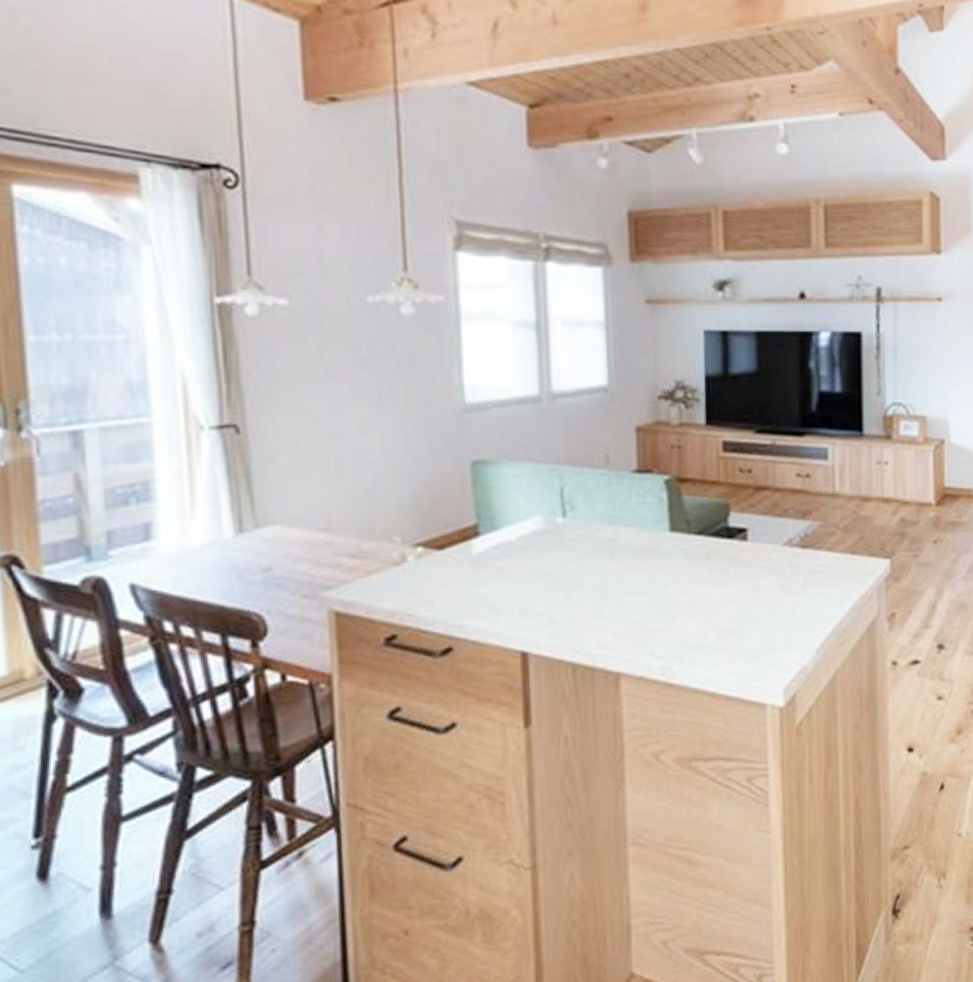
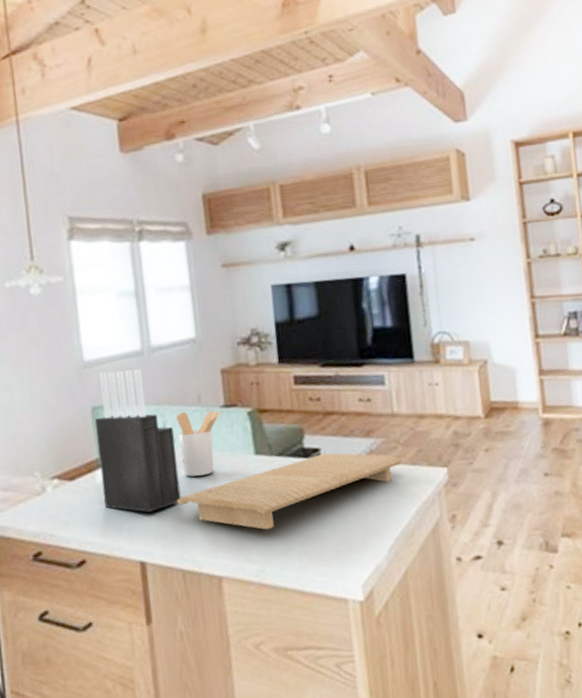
knife block: none [475,419,577,593] -> present [95,369,181,513]
cutting board: none [570,534,840,621] -> present [176,452,402,530]
utensil holder: none [578,475,633,553] -> present [176,410,221,477]

